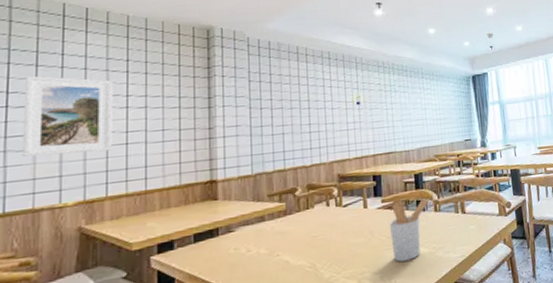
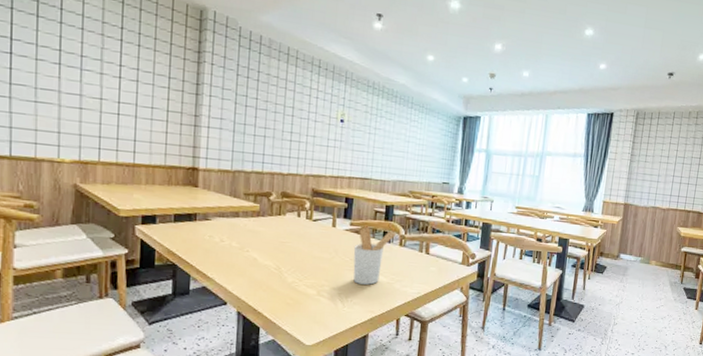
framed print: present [23,75,113,156] -> none [26,25,107,118]

